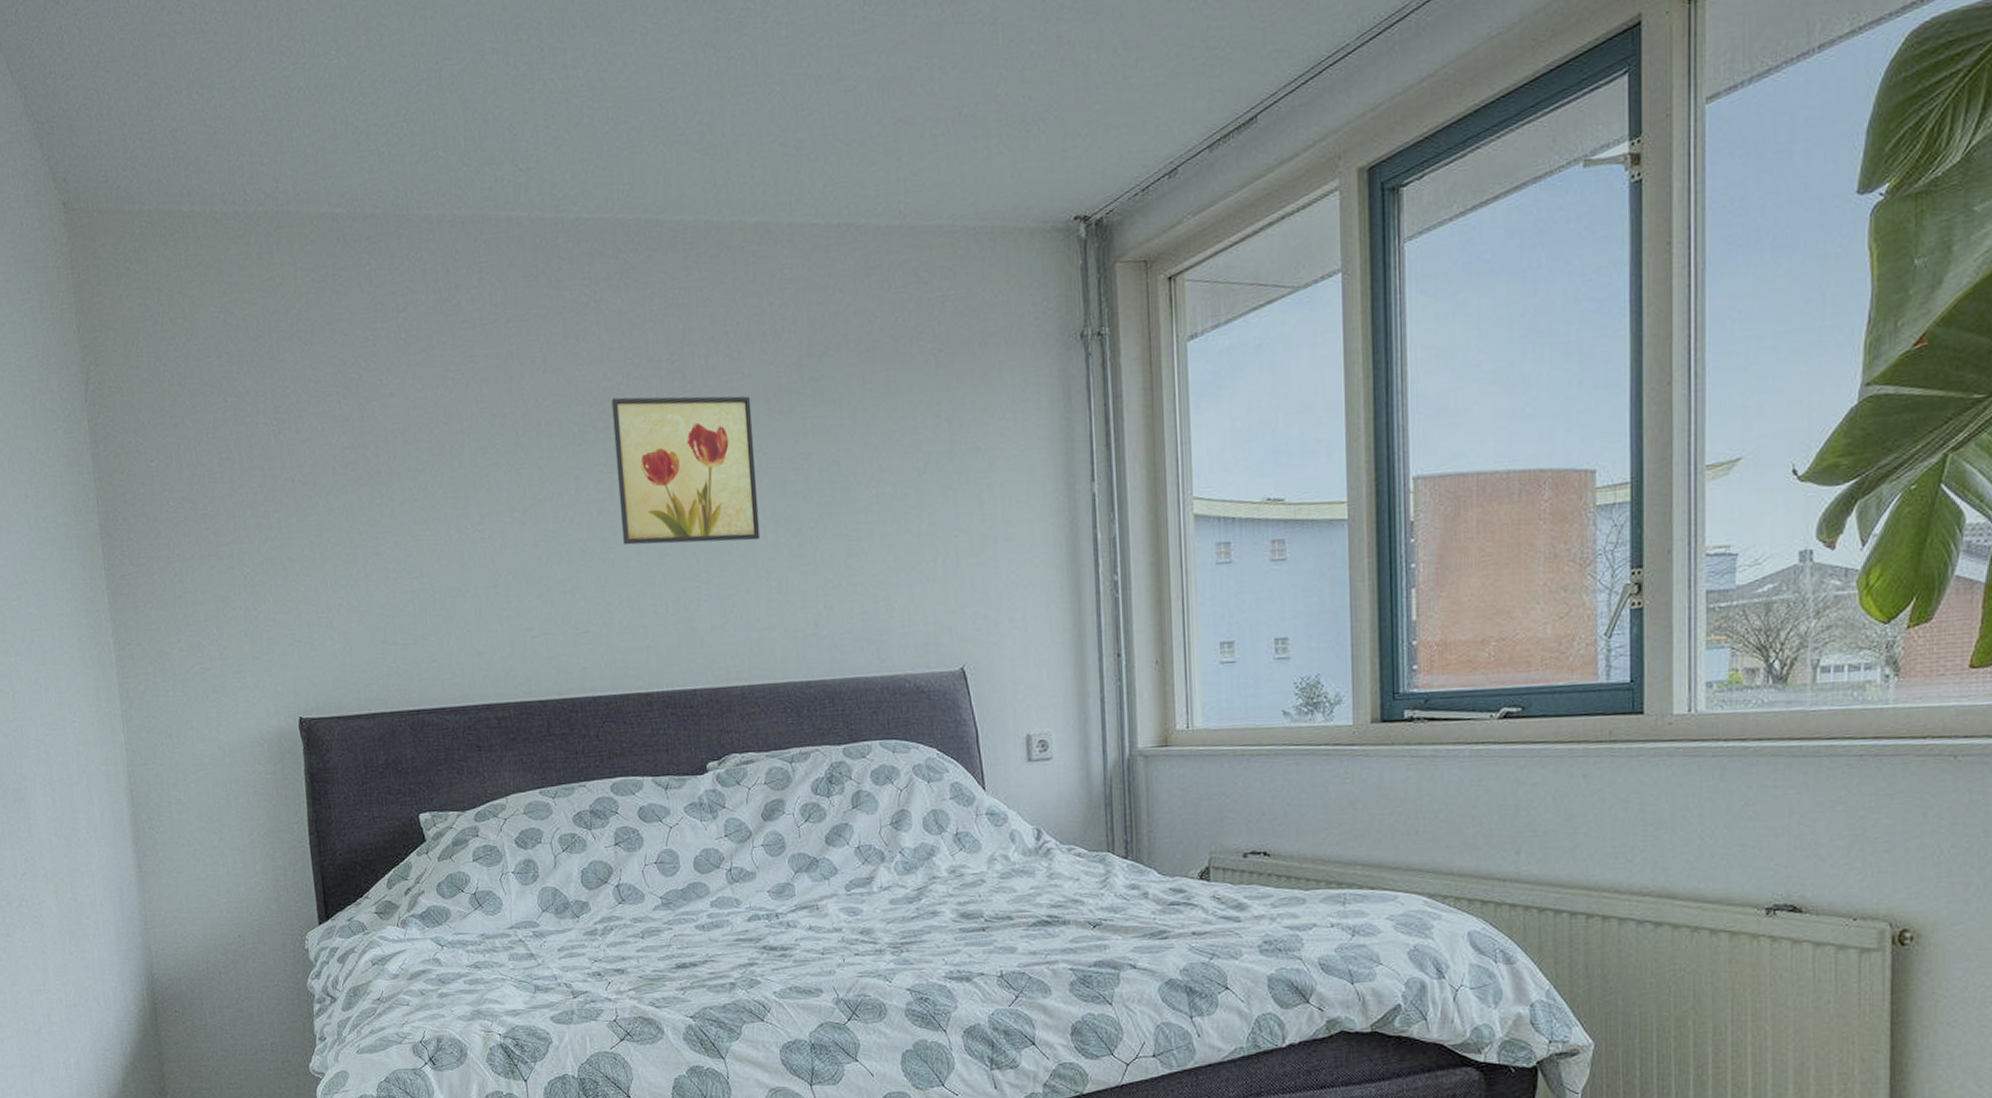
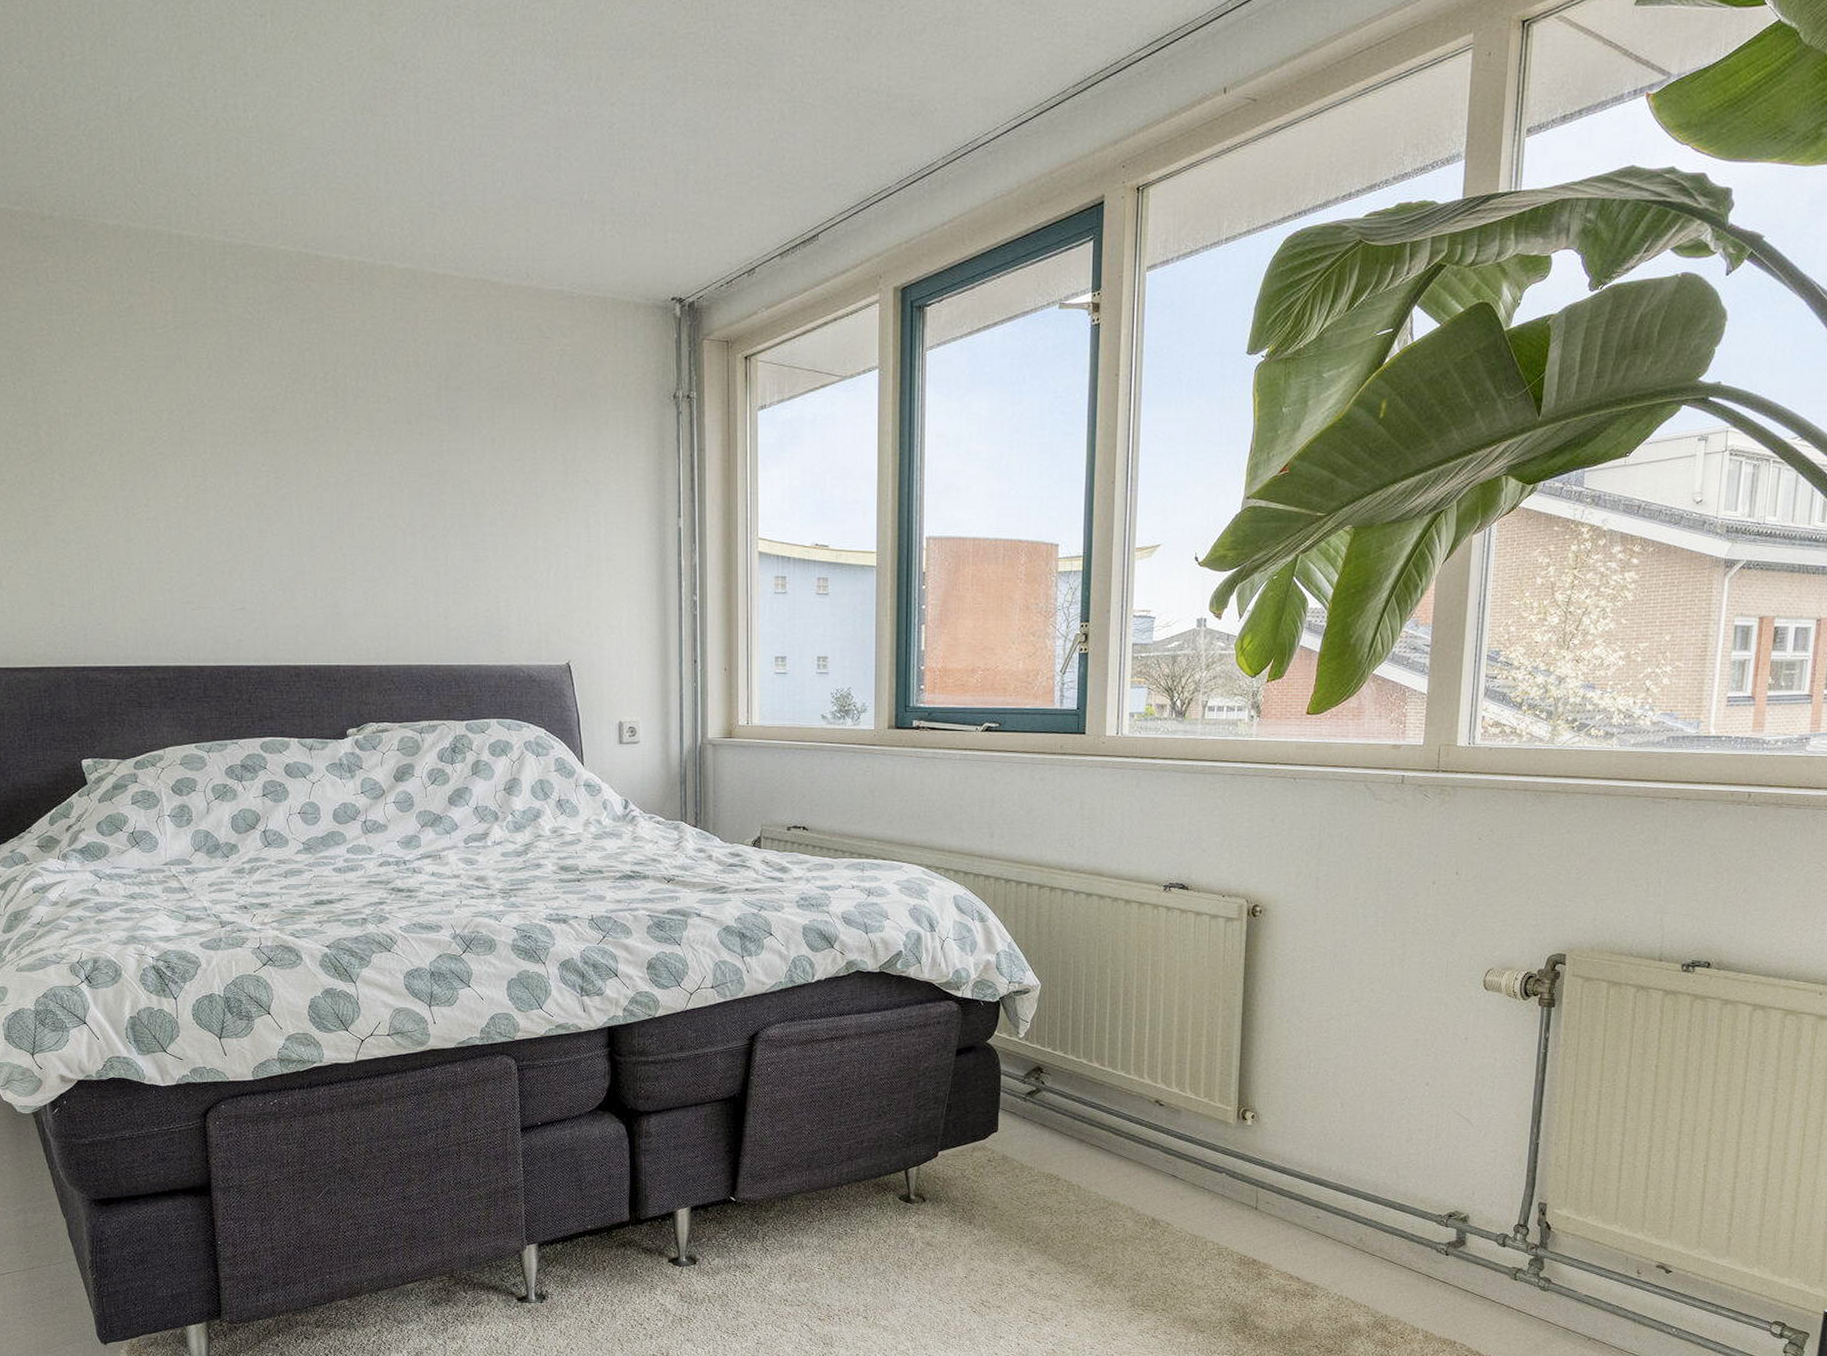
wall art: present [611,396,761,545] -> none [270,406,400,541]

